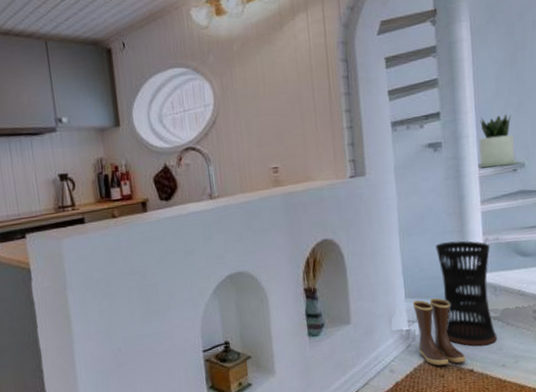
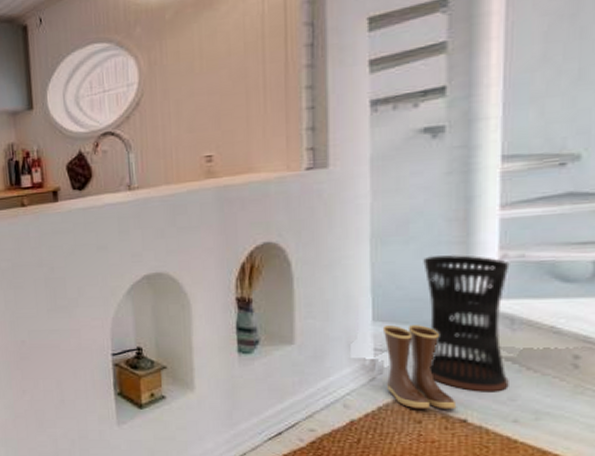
planter: present [477,113,519,168] -> none [499,85,571,161]

